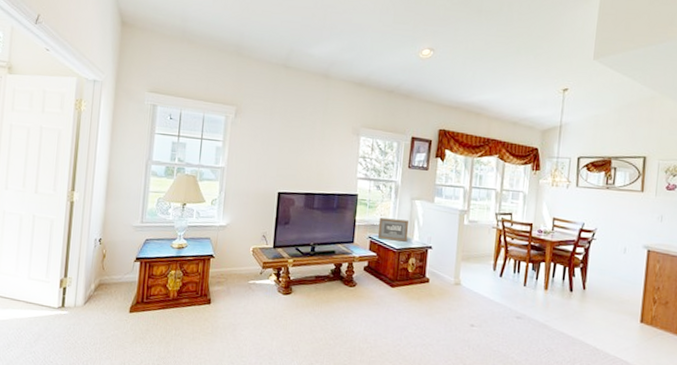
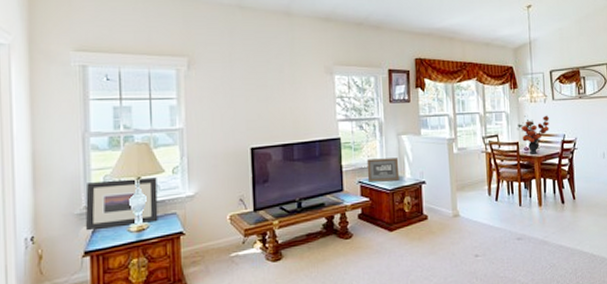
picture frame: none [139,202,199,243] -> present [85,177,158,231]
bouquet: none [532,198,569,238] -> present [517,115,549,154]

